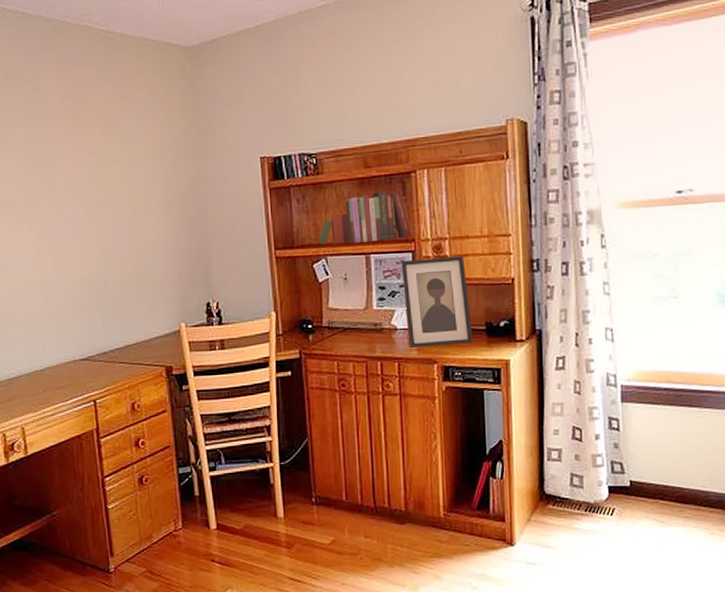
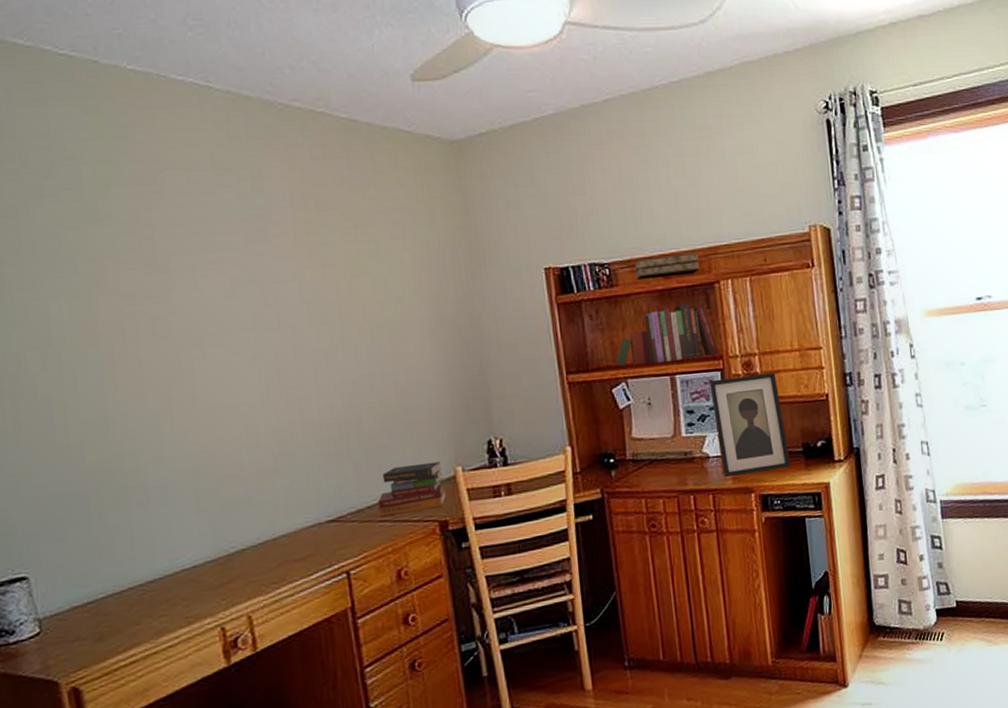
books: none [119,317,173,359] -> present [378,461,447,517]
decorative box: none [339,144,398,169] -> present [635,252,699,281]

